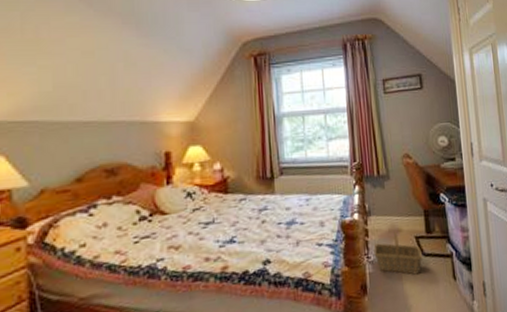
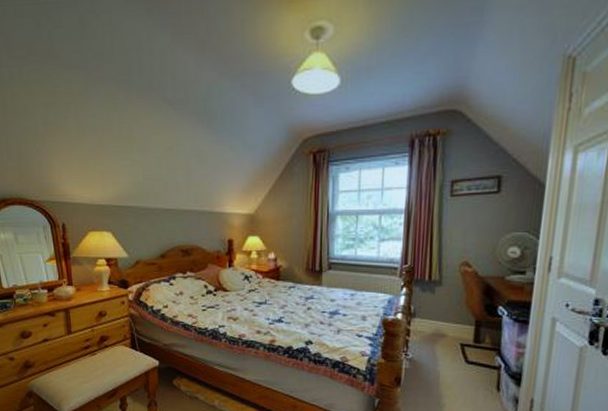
basket: present [373,232,423,275] -> none [413,336,466,378]

